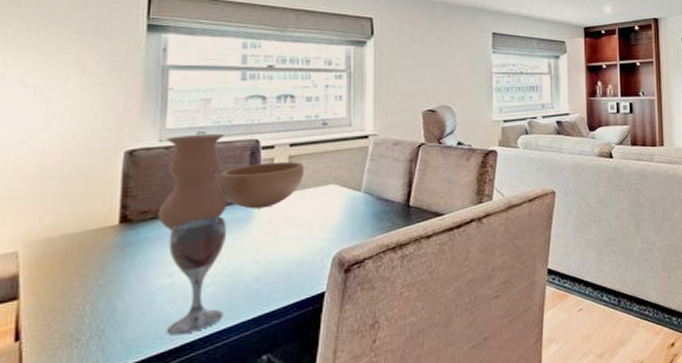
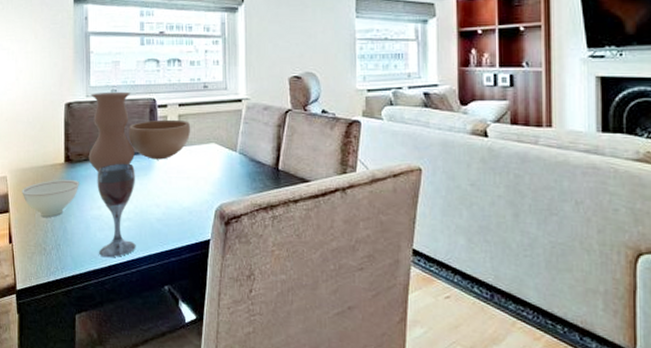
bowl: none [43,244,141,298] -> present [22,179,79,217]

